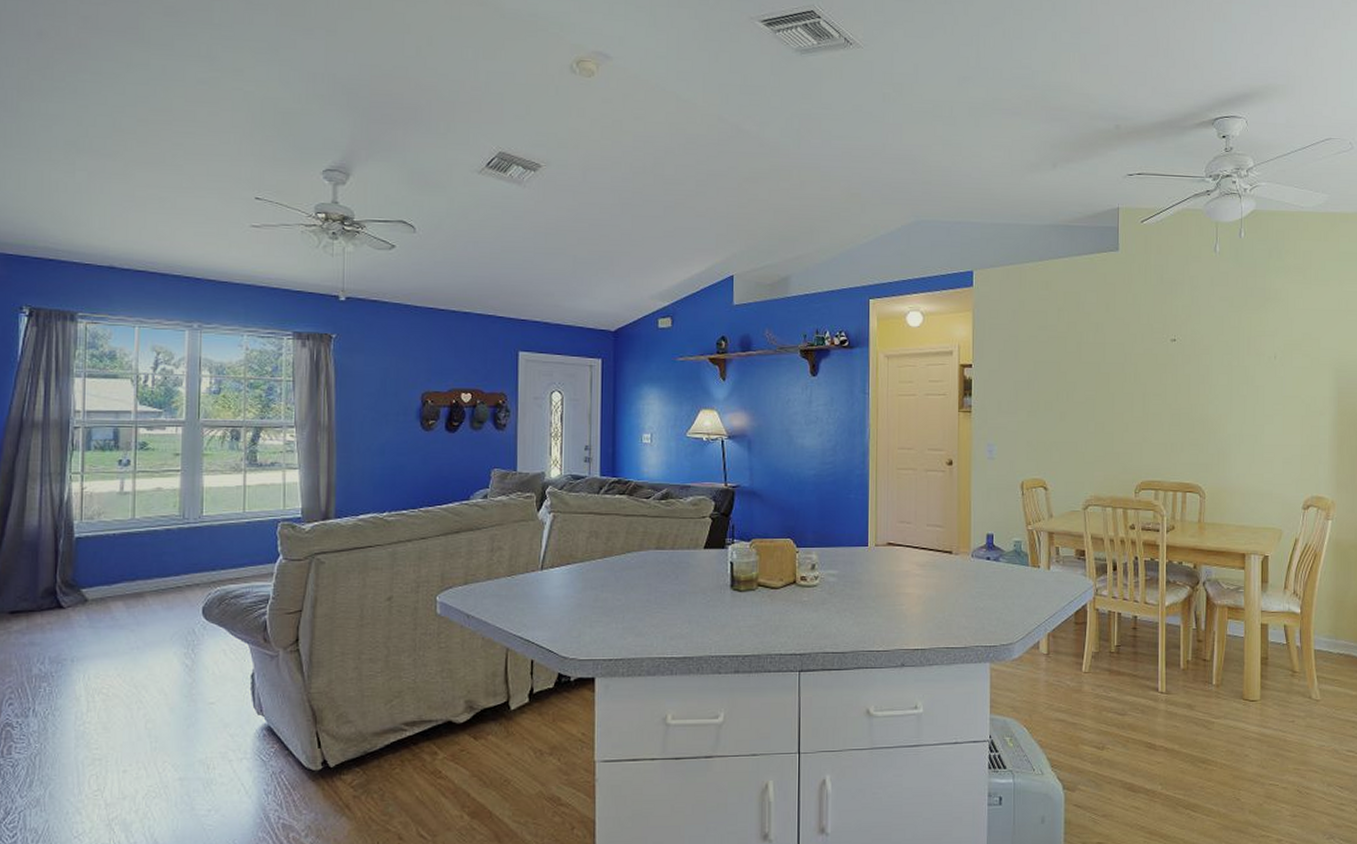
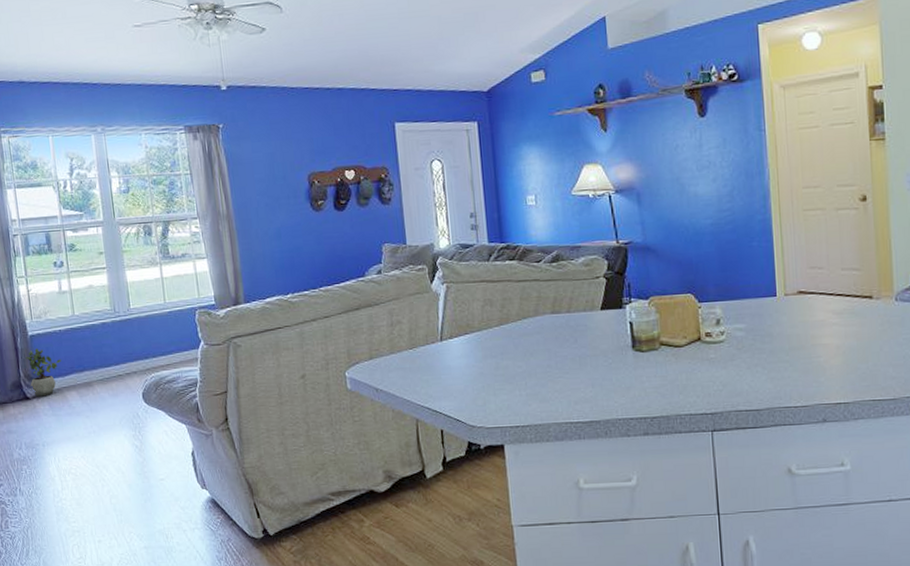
potted plant: none [66,551,110,606] -> present [25,348,61,397]

